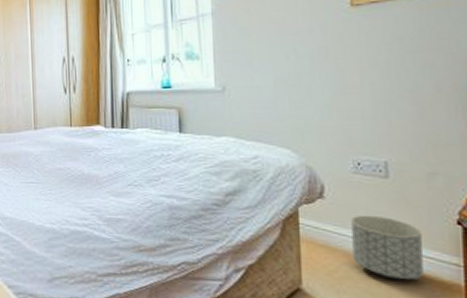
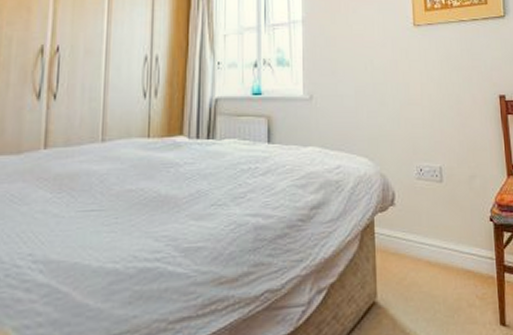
planter: present [351,215,423,280] -> none [416,218,469,280]

